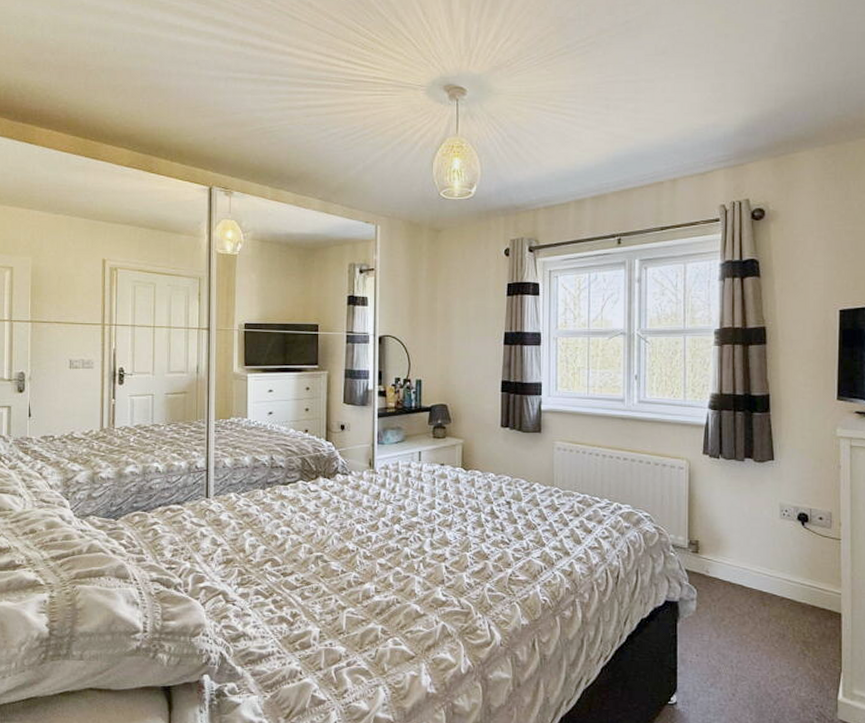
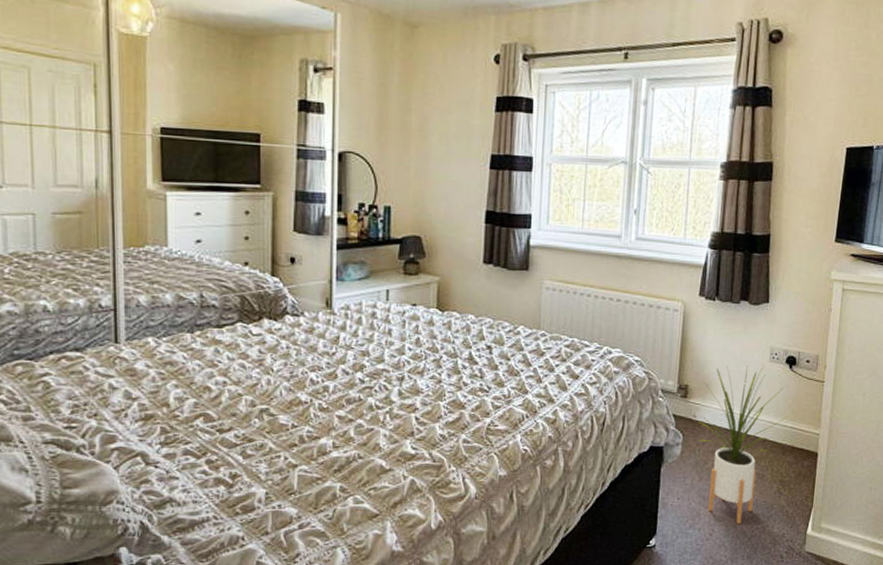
house plant: none [712,522,804,686] -> present [698,365,787,525]

